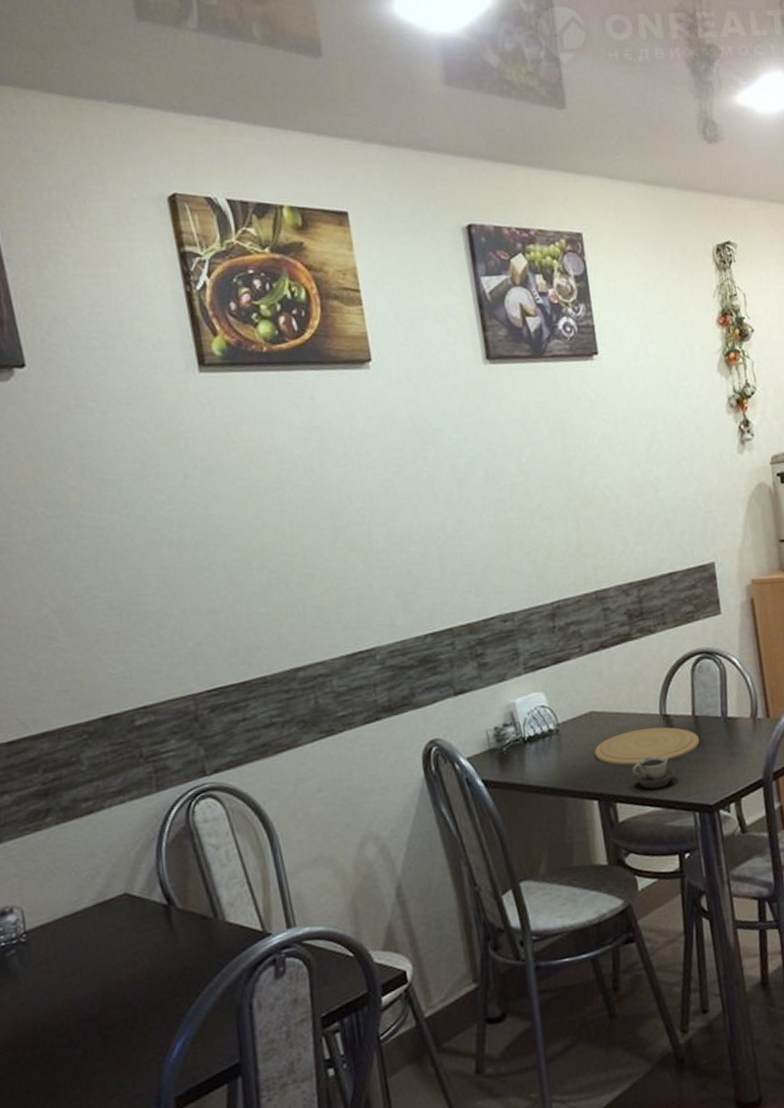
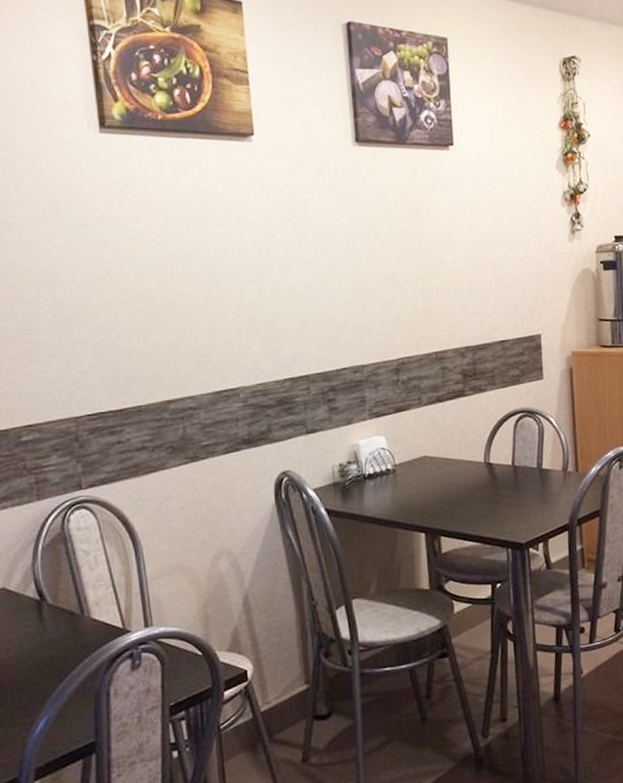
plate: present [594,727,700,766] -> none [425,473,517,505]
cup: present [631,755,677,789] -> none [455,498,495,526]

